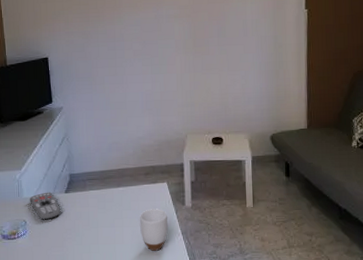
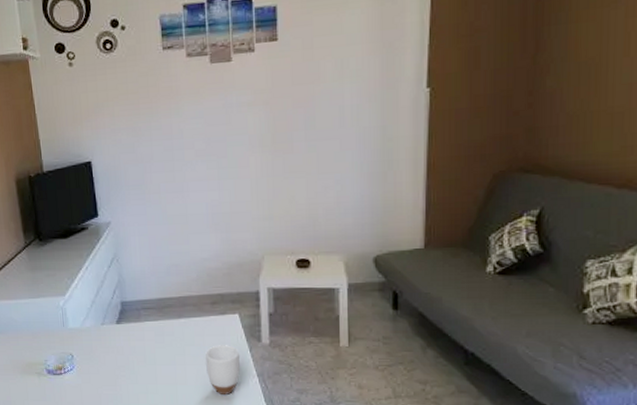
remote control: present [30,192,61,220] -> none [76,322,113,354]

